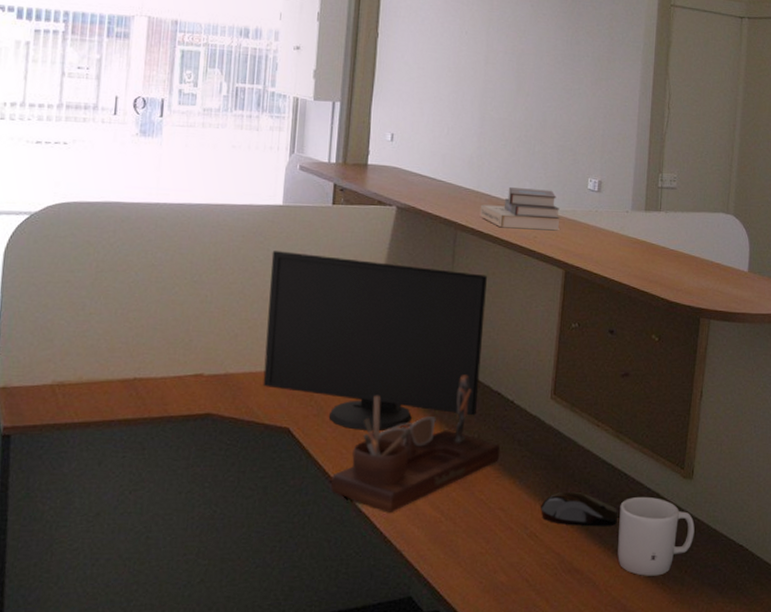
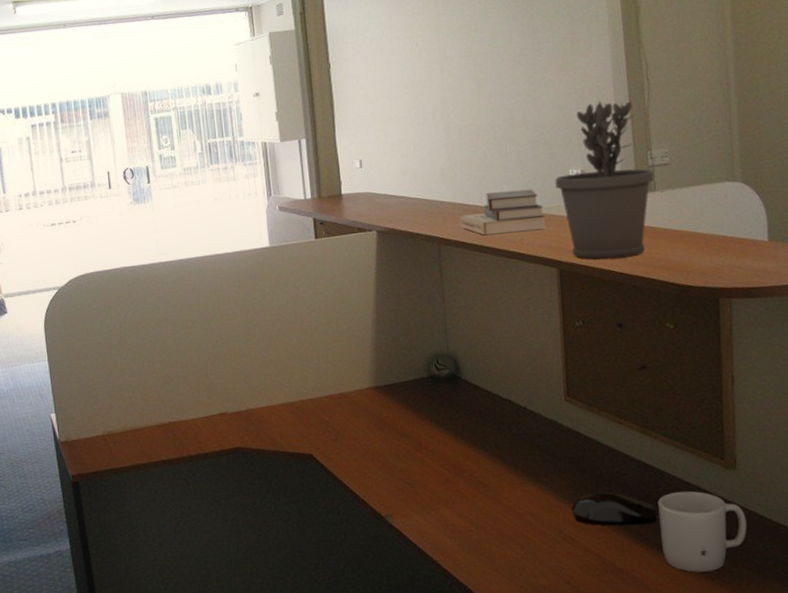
computer monitor: present [263,251,487,430] -> none [268,285,490,450]
desk organizer: present [330,375,501,513] -> none [359,386,521,526]
flower pot: none [574,119,662,268] -> present [555,100,655,259]

